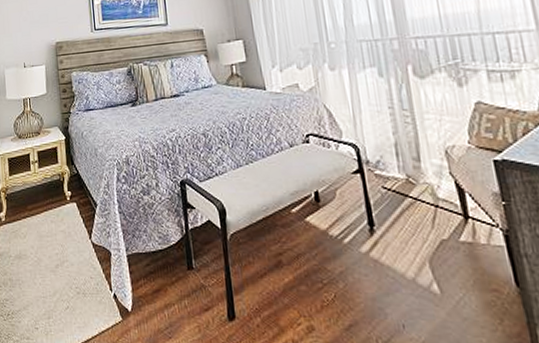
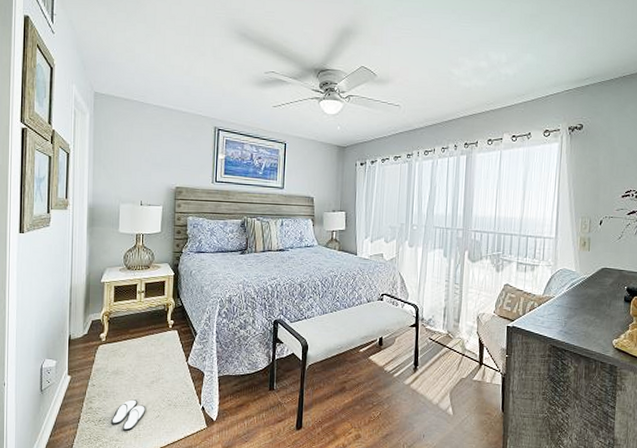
slippers: none [19,288,55,326] -> present [110,399,146,431]

